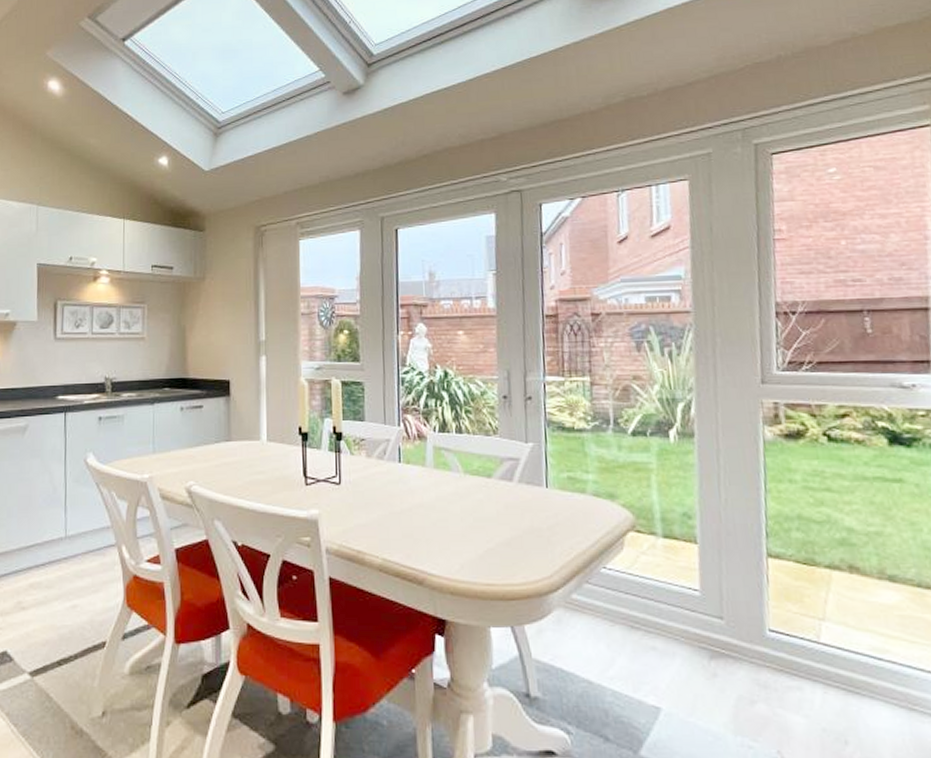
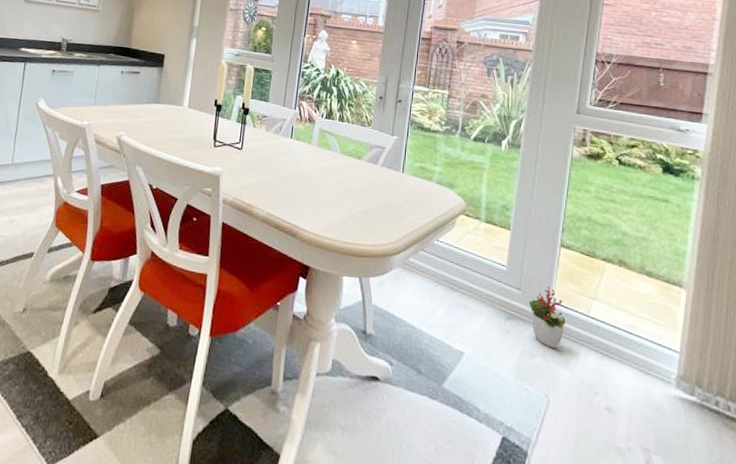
decorative plant: none [736,611,790,690] -> present [528,287,566,349]

